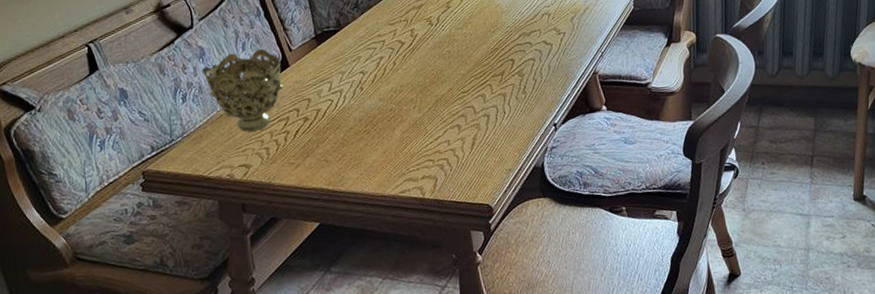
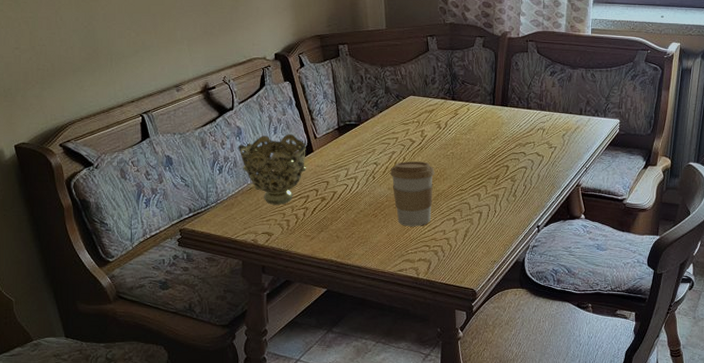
coffee cup: none [379,64,432,140] -> present [390,162,435,226]

